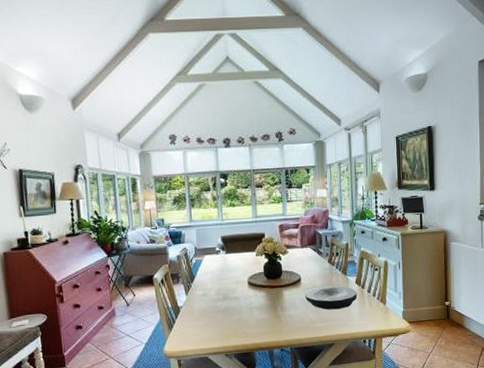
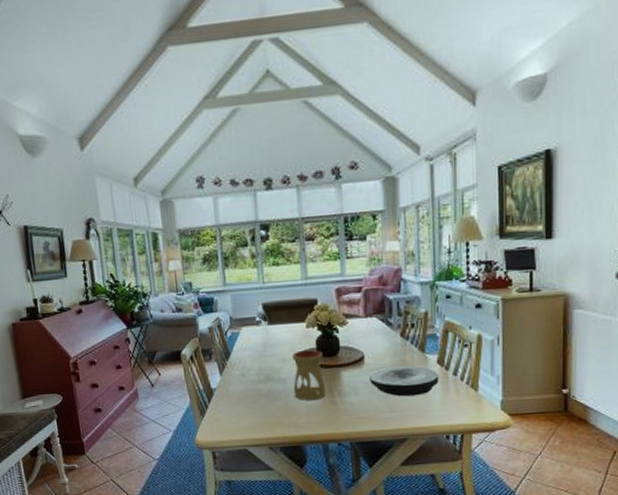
oil burner: none [245,273,272,315] -> present [292,349,326,401]

